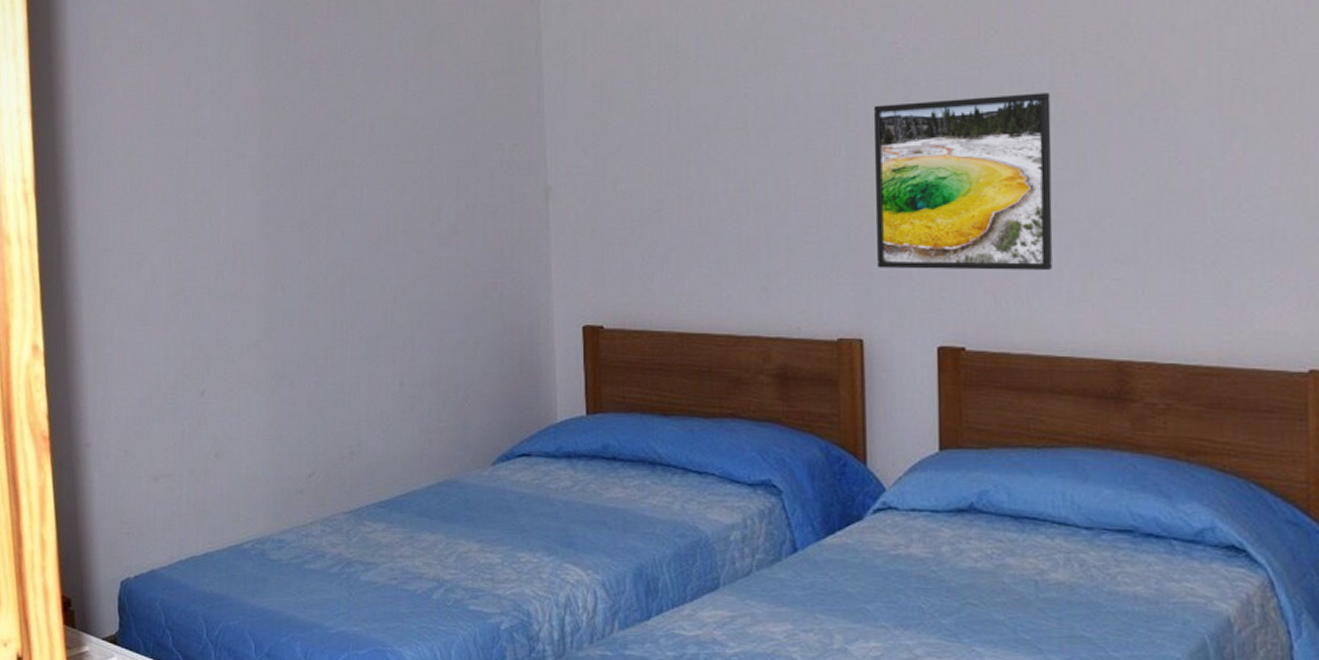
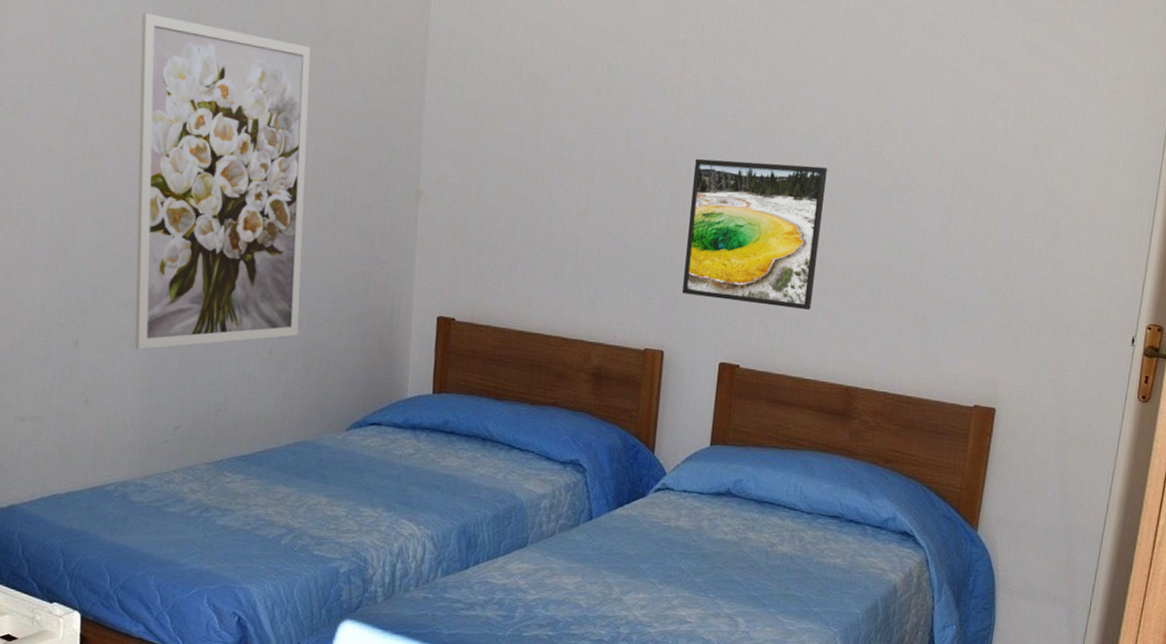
wall art: none [241,42,429,394] -> present [134,12,311,350]

